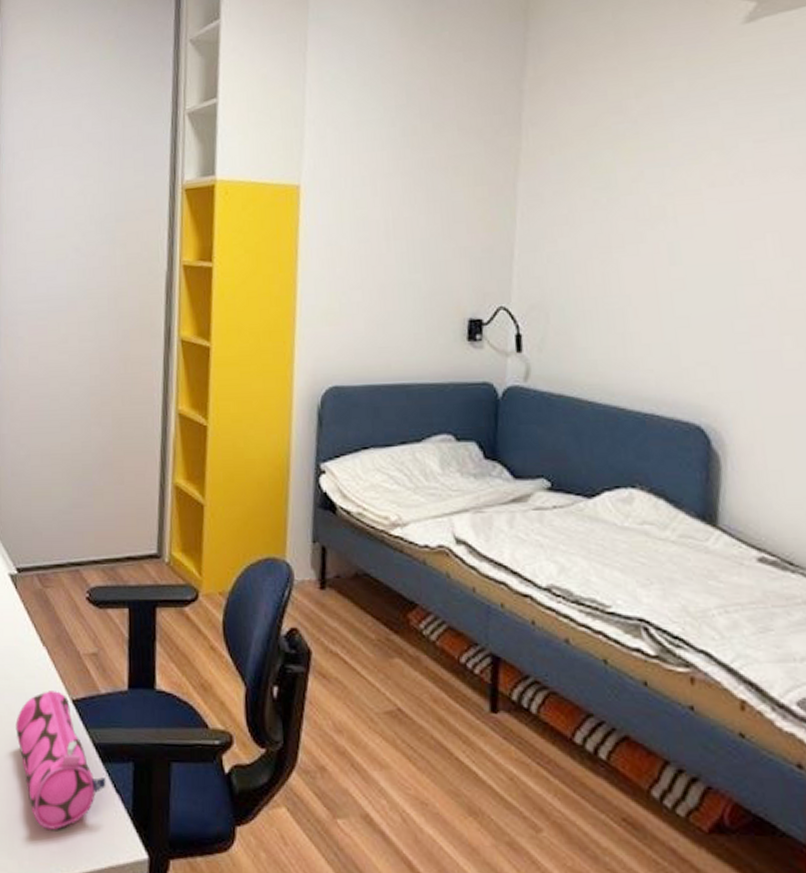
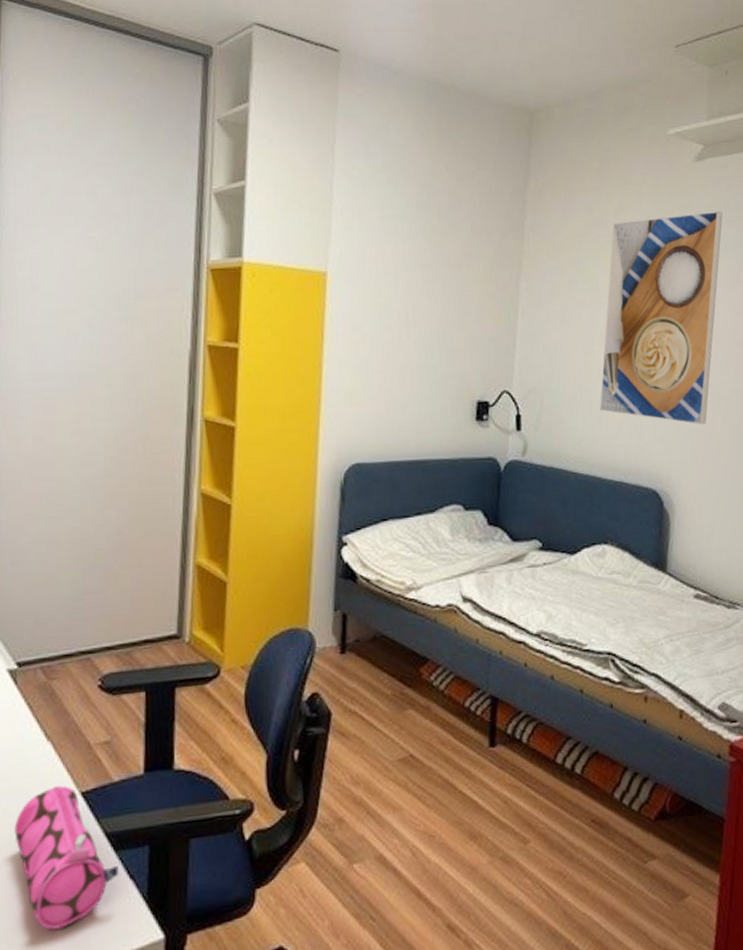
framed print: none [621,80,787,347] -> present [599,211,723,425]

